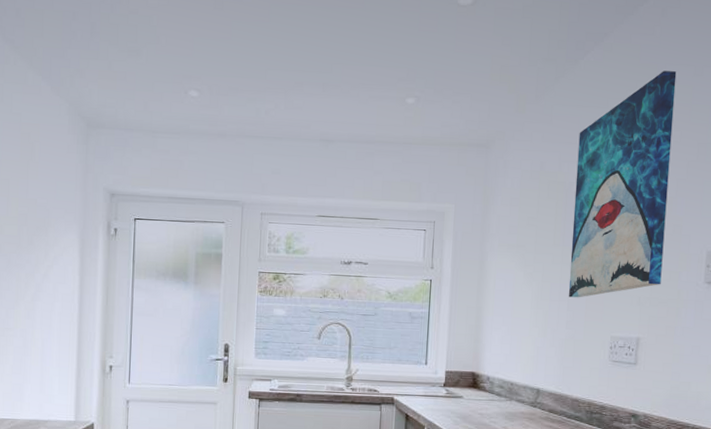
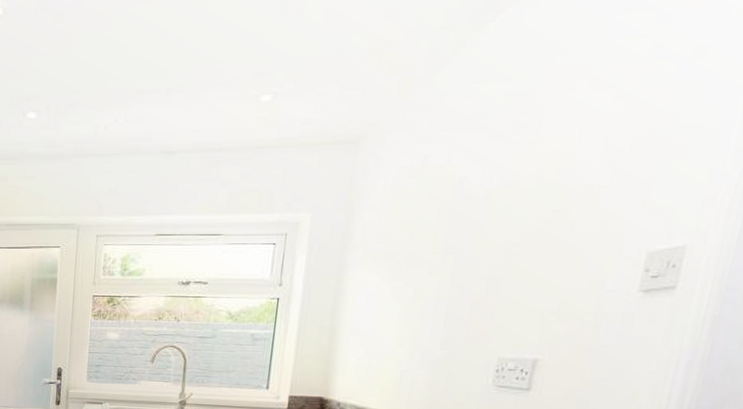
wall art: present [569,71,677,298] -> none [447,21,631,314]

